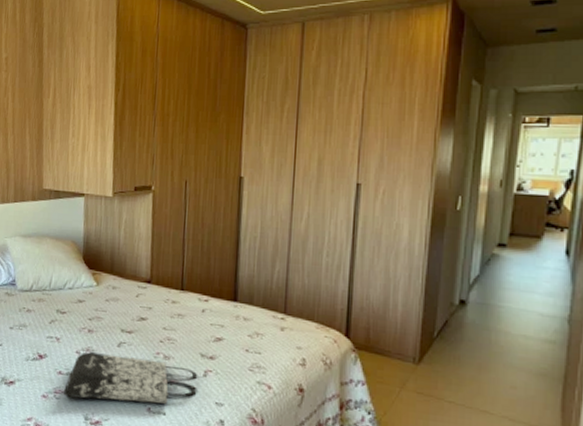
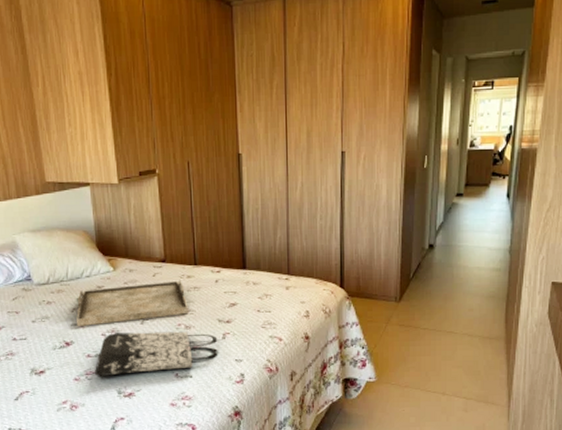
serving tray: none [53,302,170,343] -> present [76,280,188,326]

